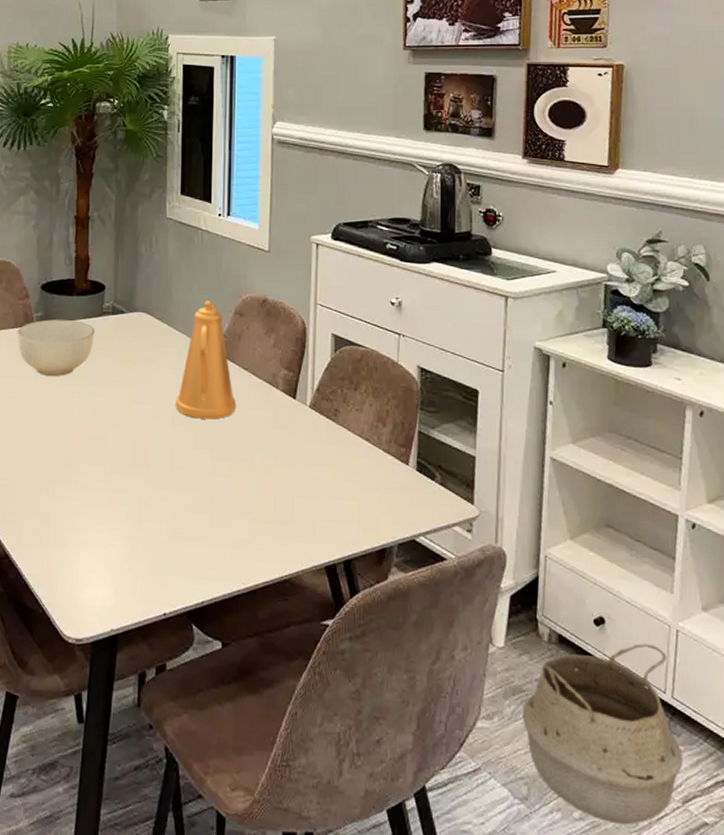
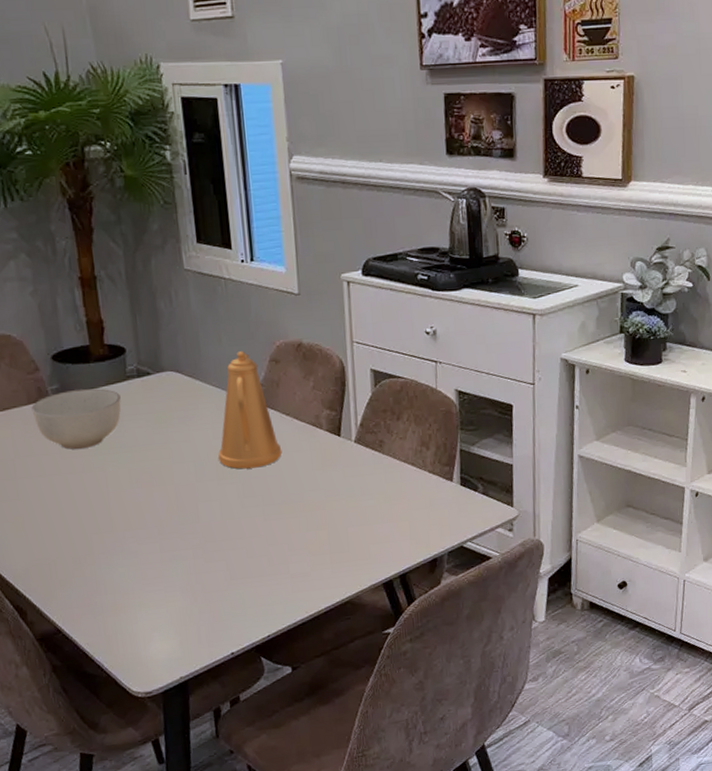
woven basket: present [522,643,683,825] -> none [561,595,689,738]

